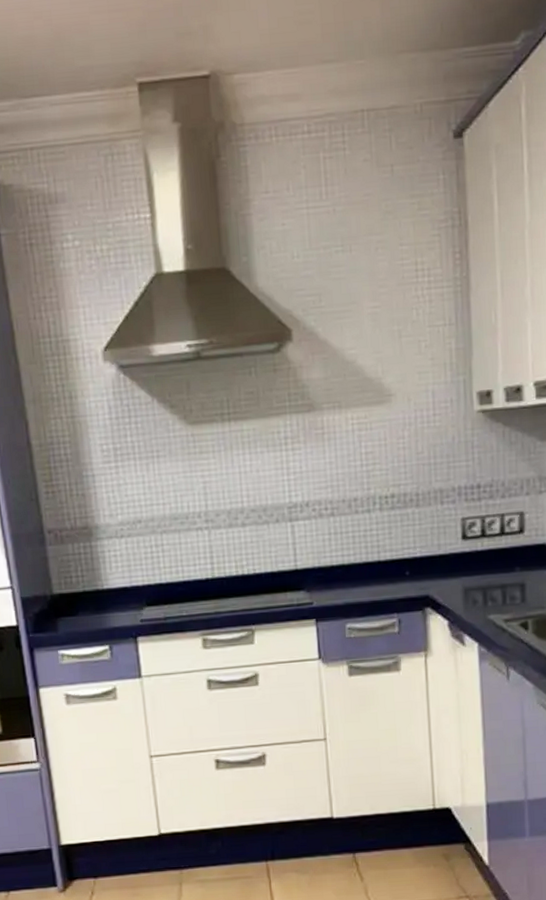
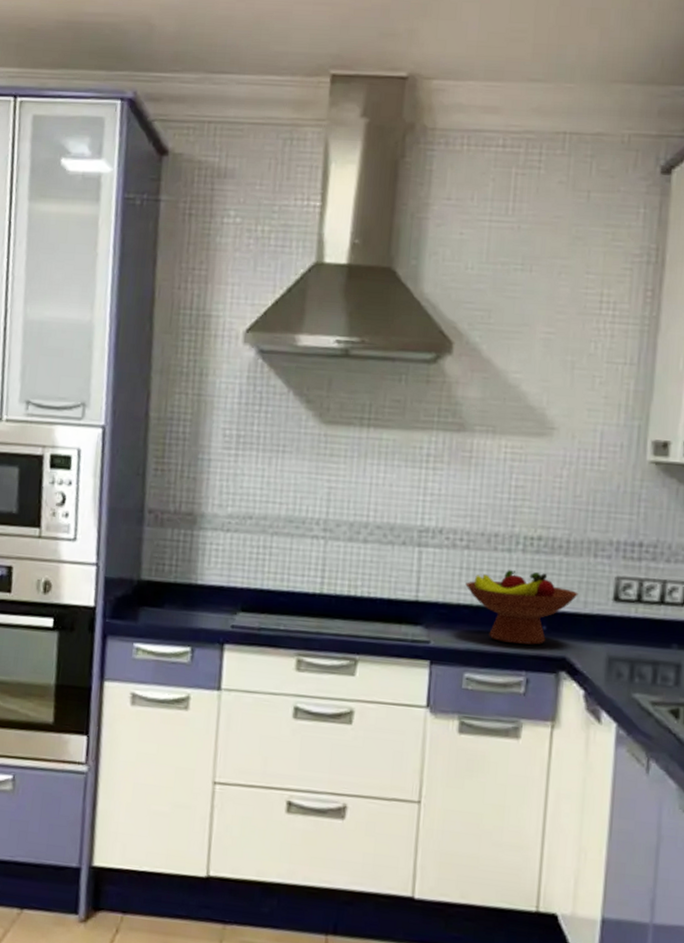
fruit bowl: none [335,526,432,592] -> present [465,570,579,645]

